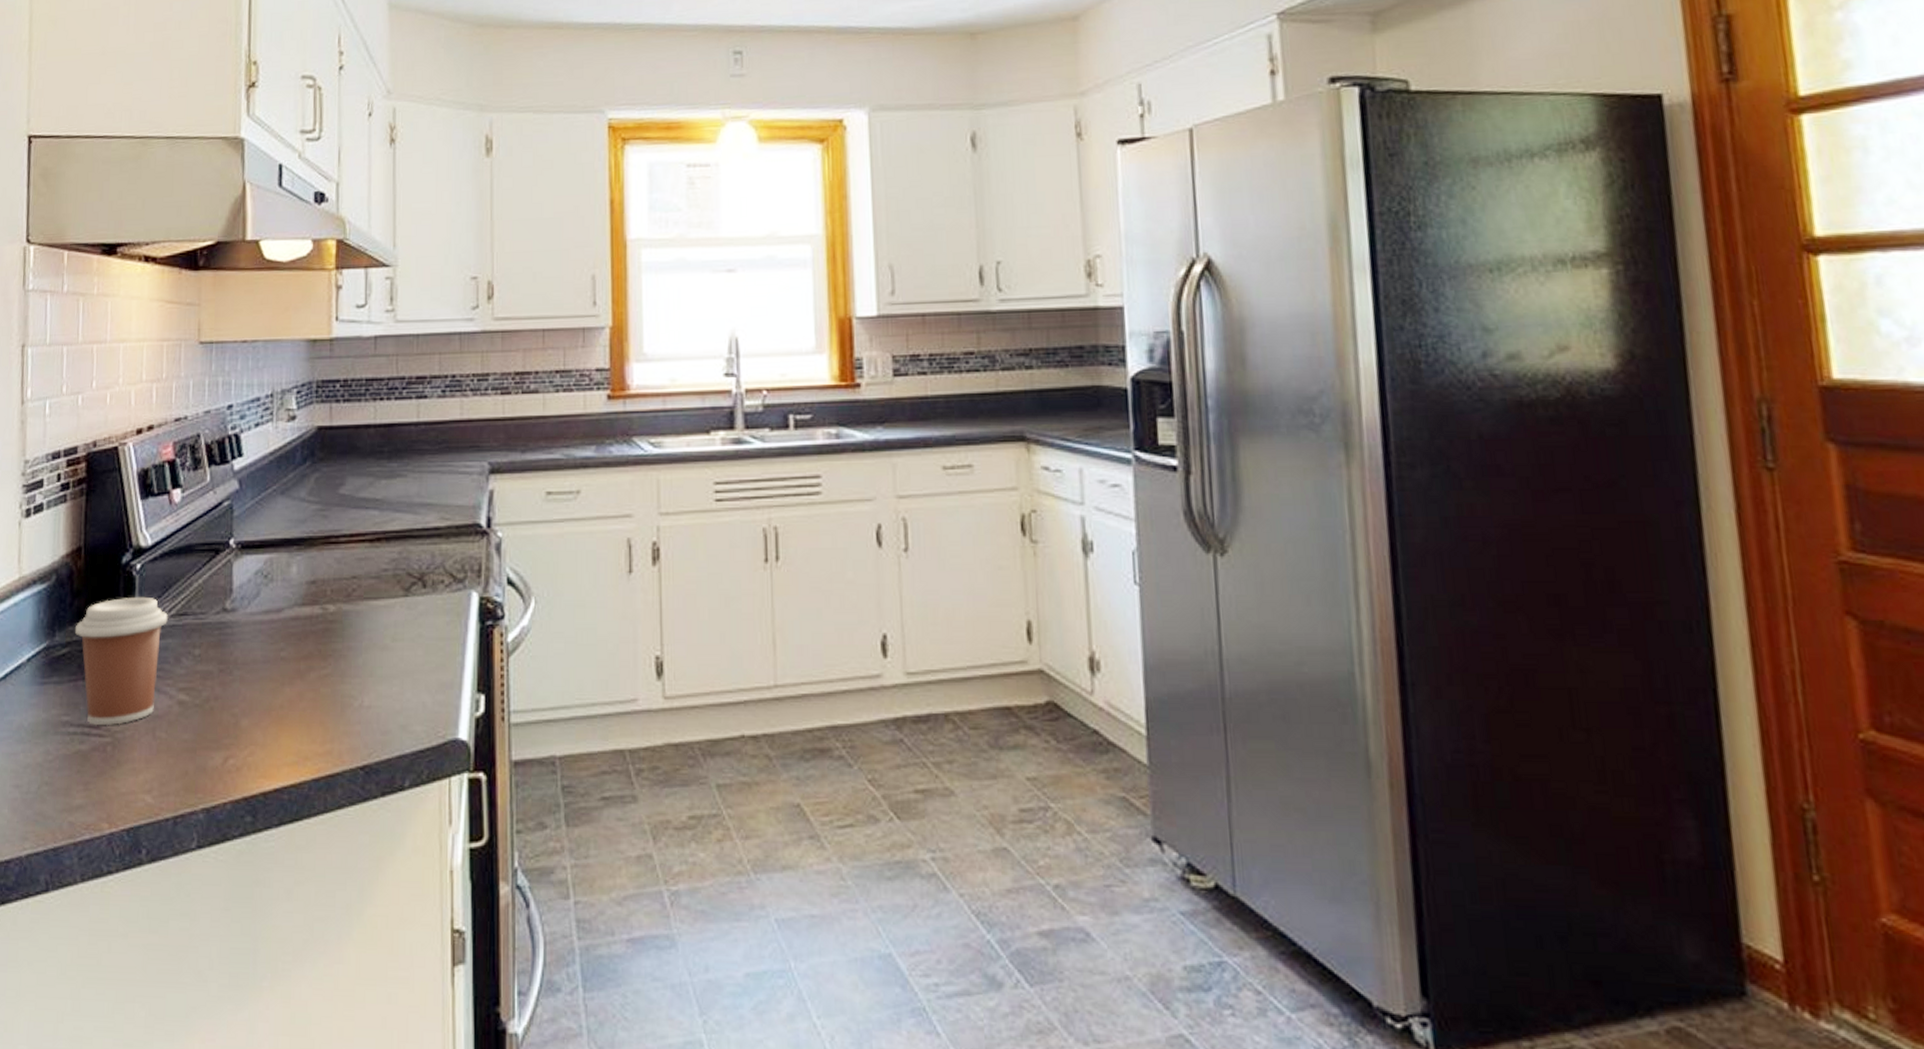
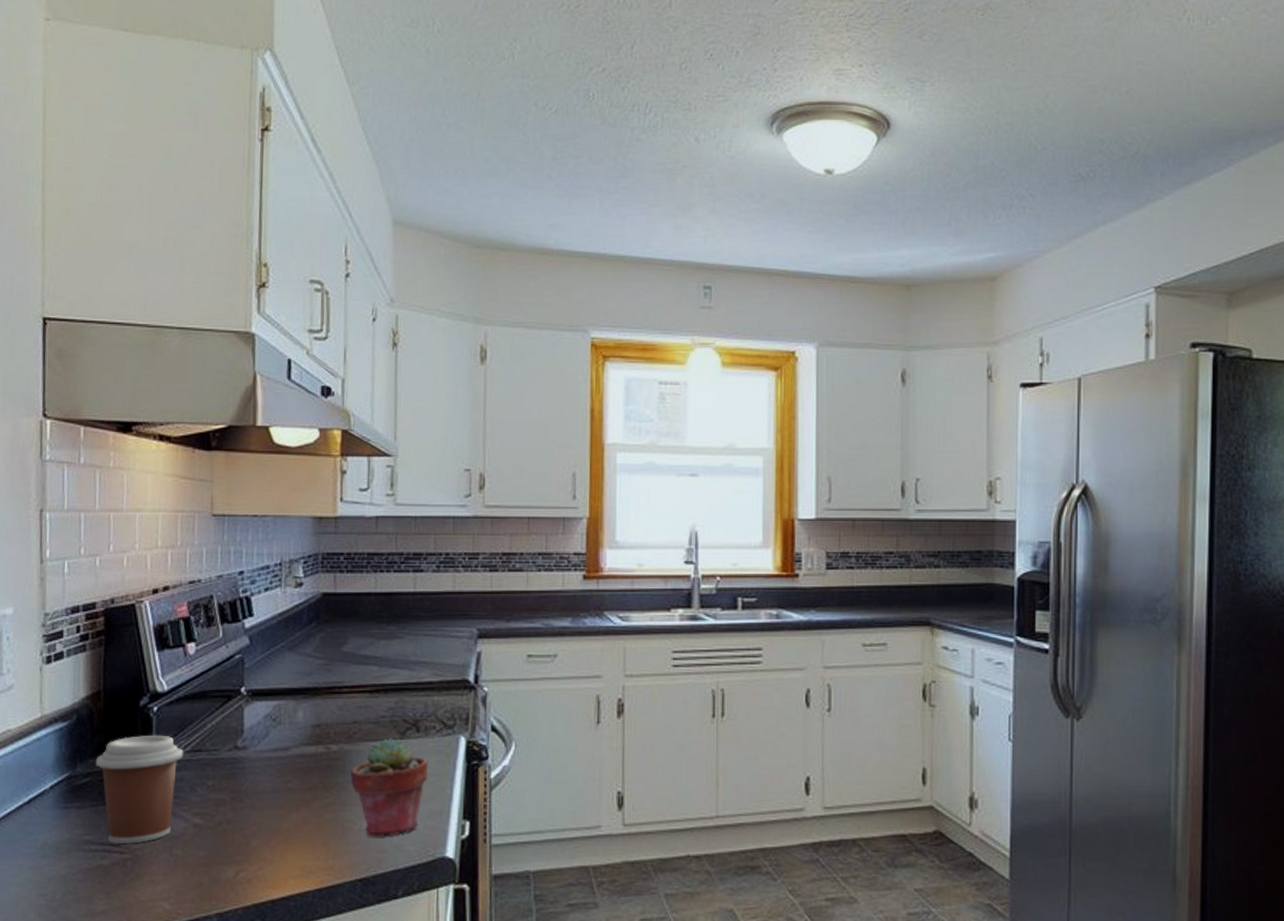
potted succulent: none [350,594,436,716] -> present [350,737,428,838]

